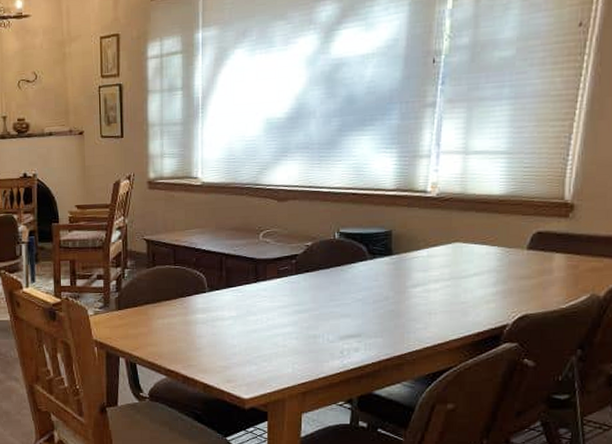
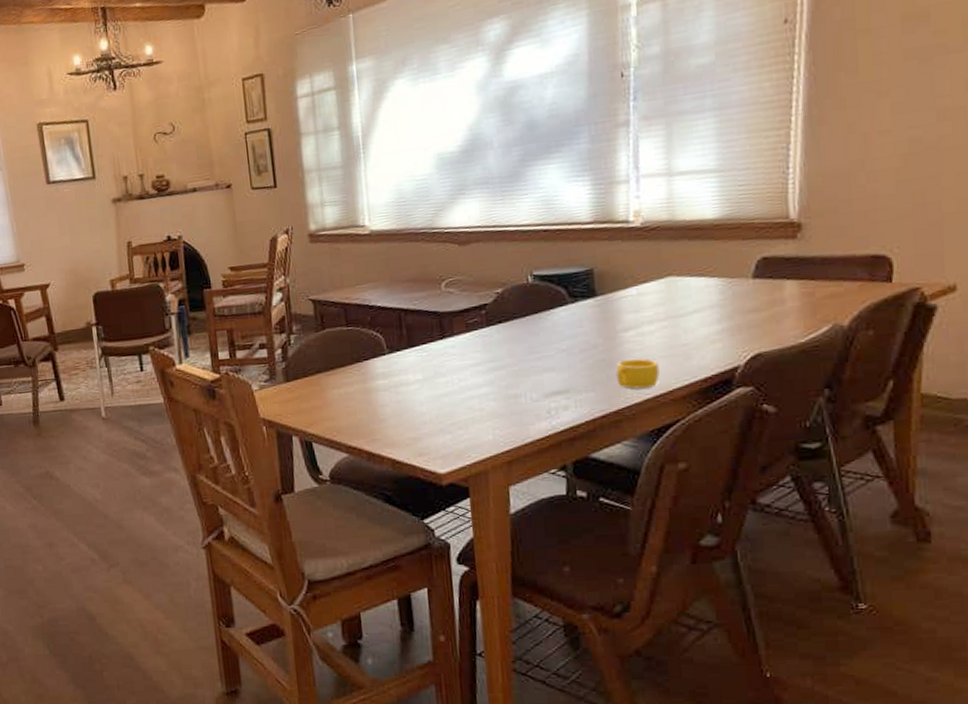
cup: none [402,311,440,338] -> present [615,358,660,389]

